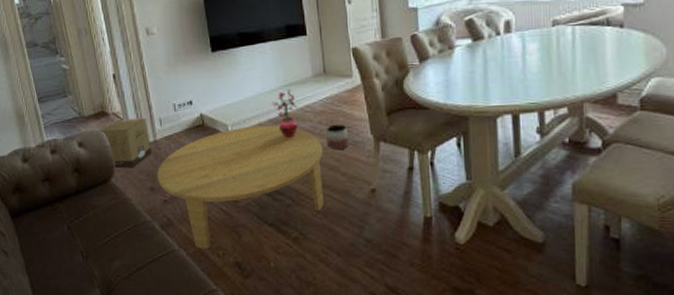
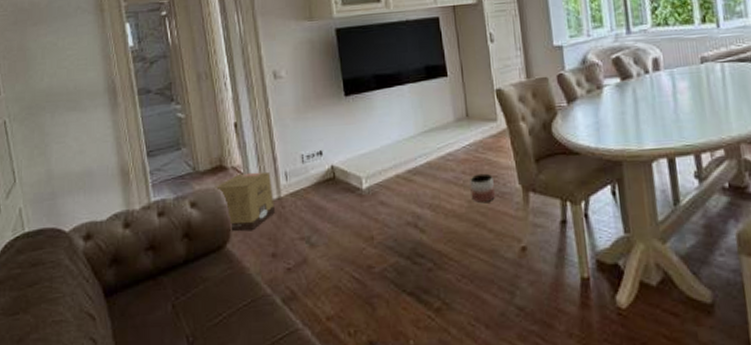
coffee table: present [157,125,324,249] -> none [280,176,469,327]
potted plant: present [271,89,298,138] -> none [410,135,439,191]

